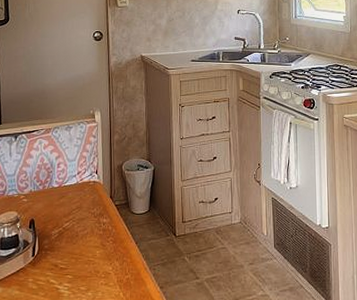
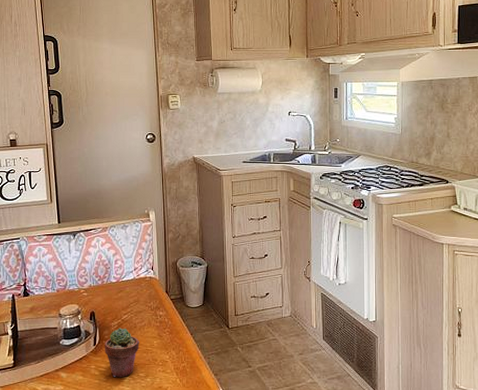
potted succulent: none [44,236,81,291] -> present [105,328,139,377]

